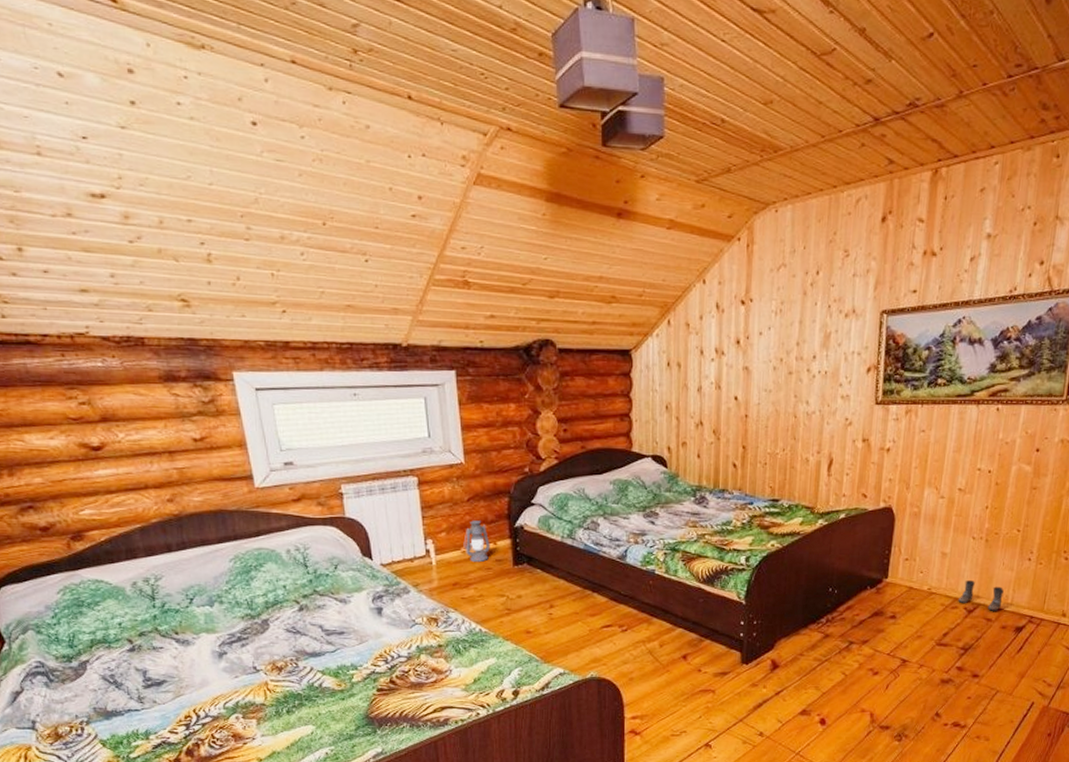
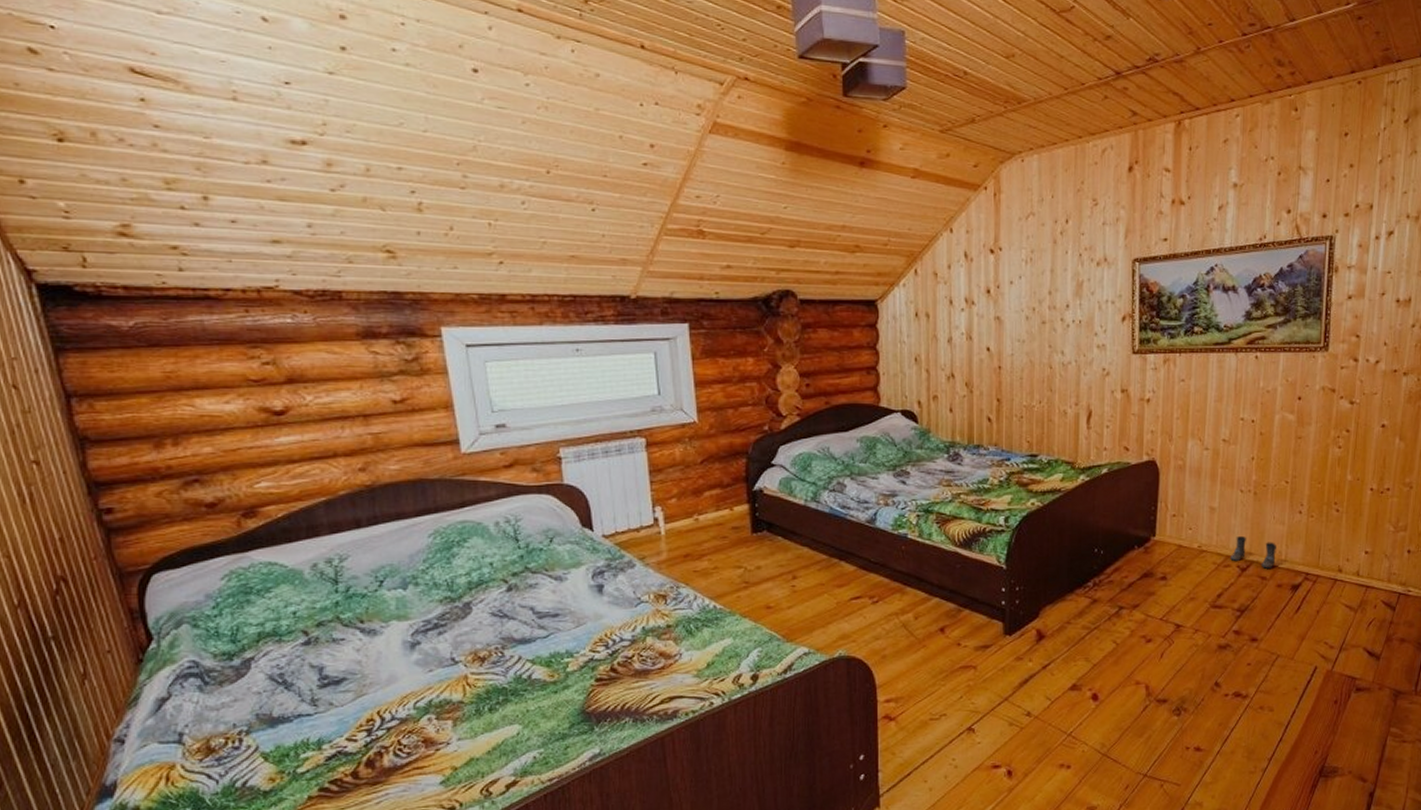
lantern: present [463,520,490,563] -> none [696,484,726,531]

